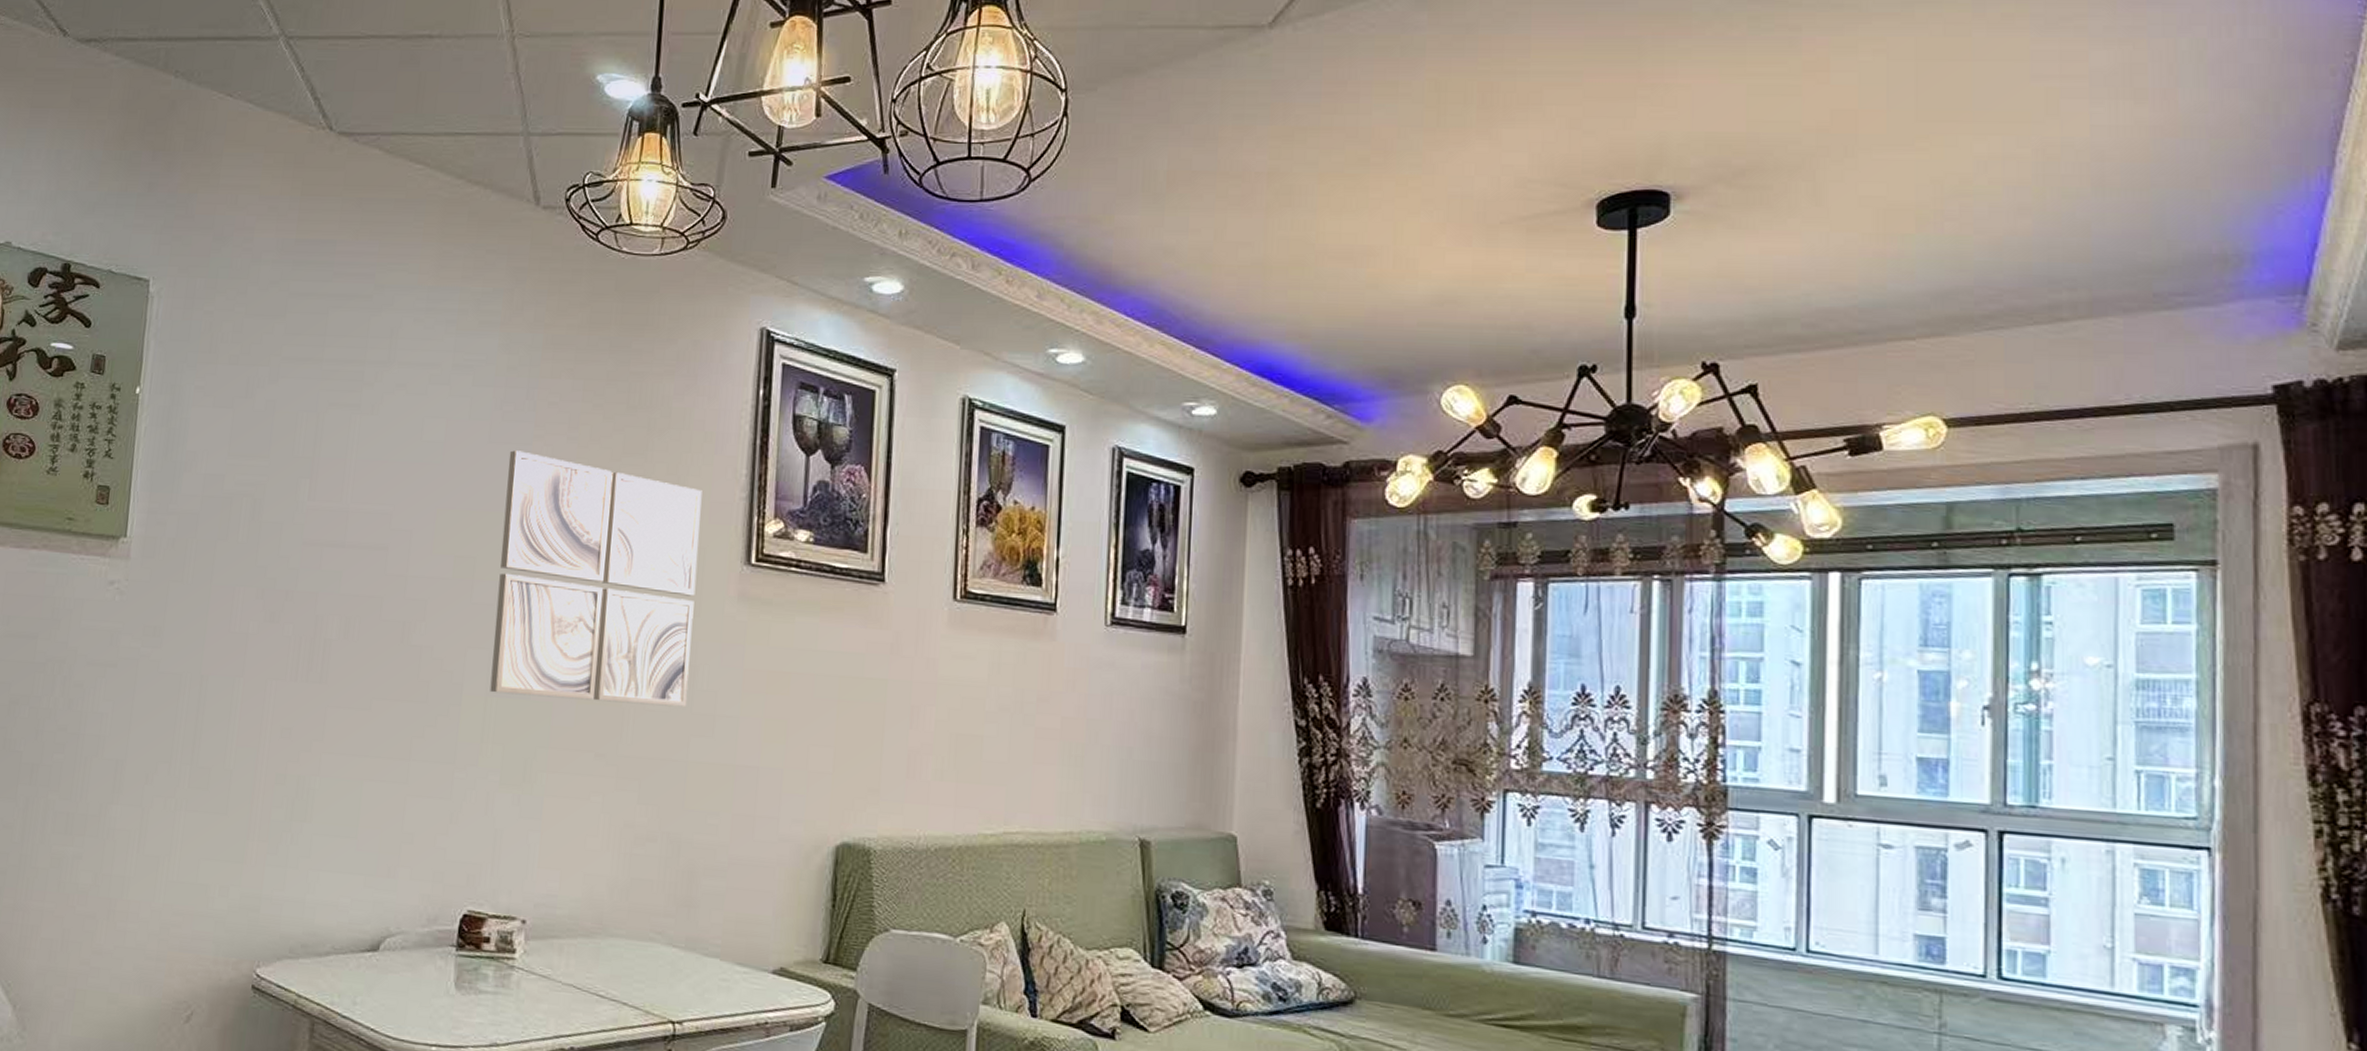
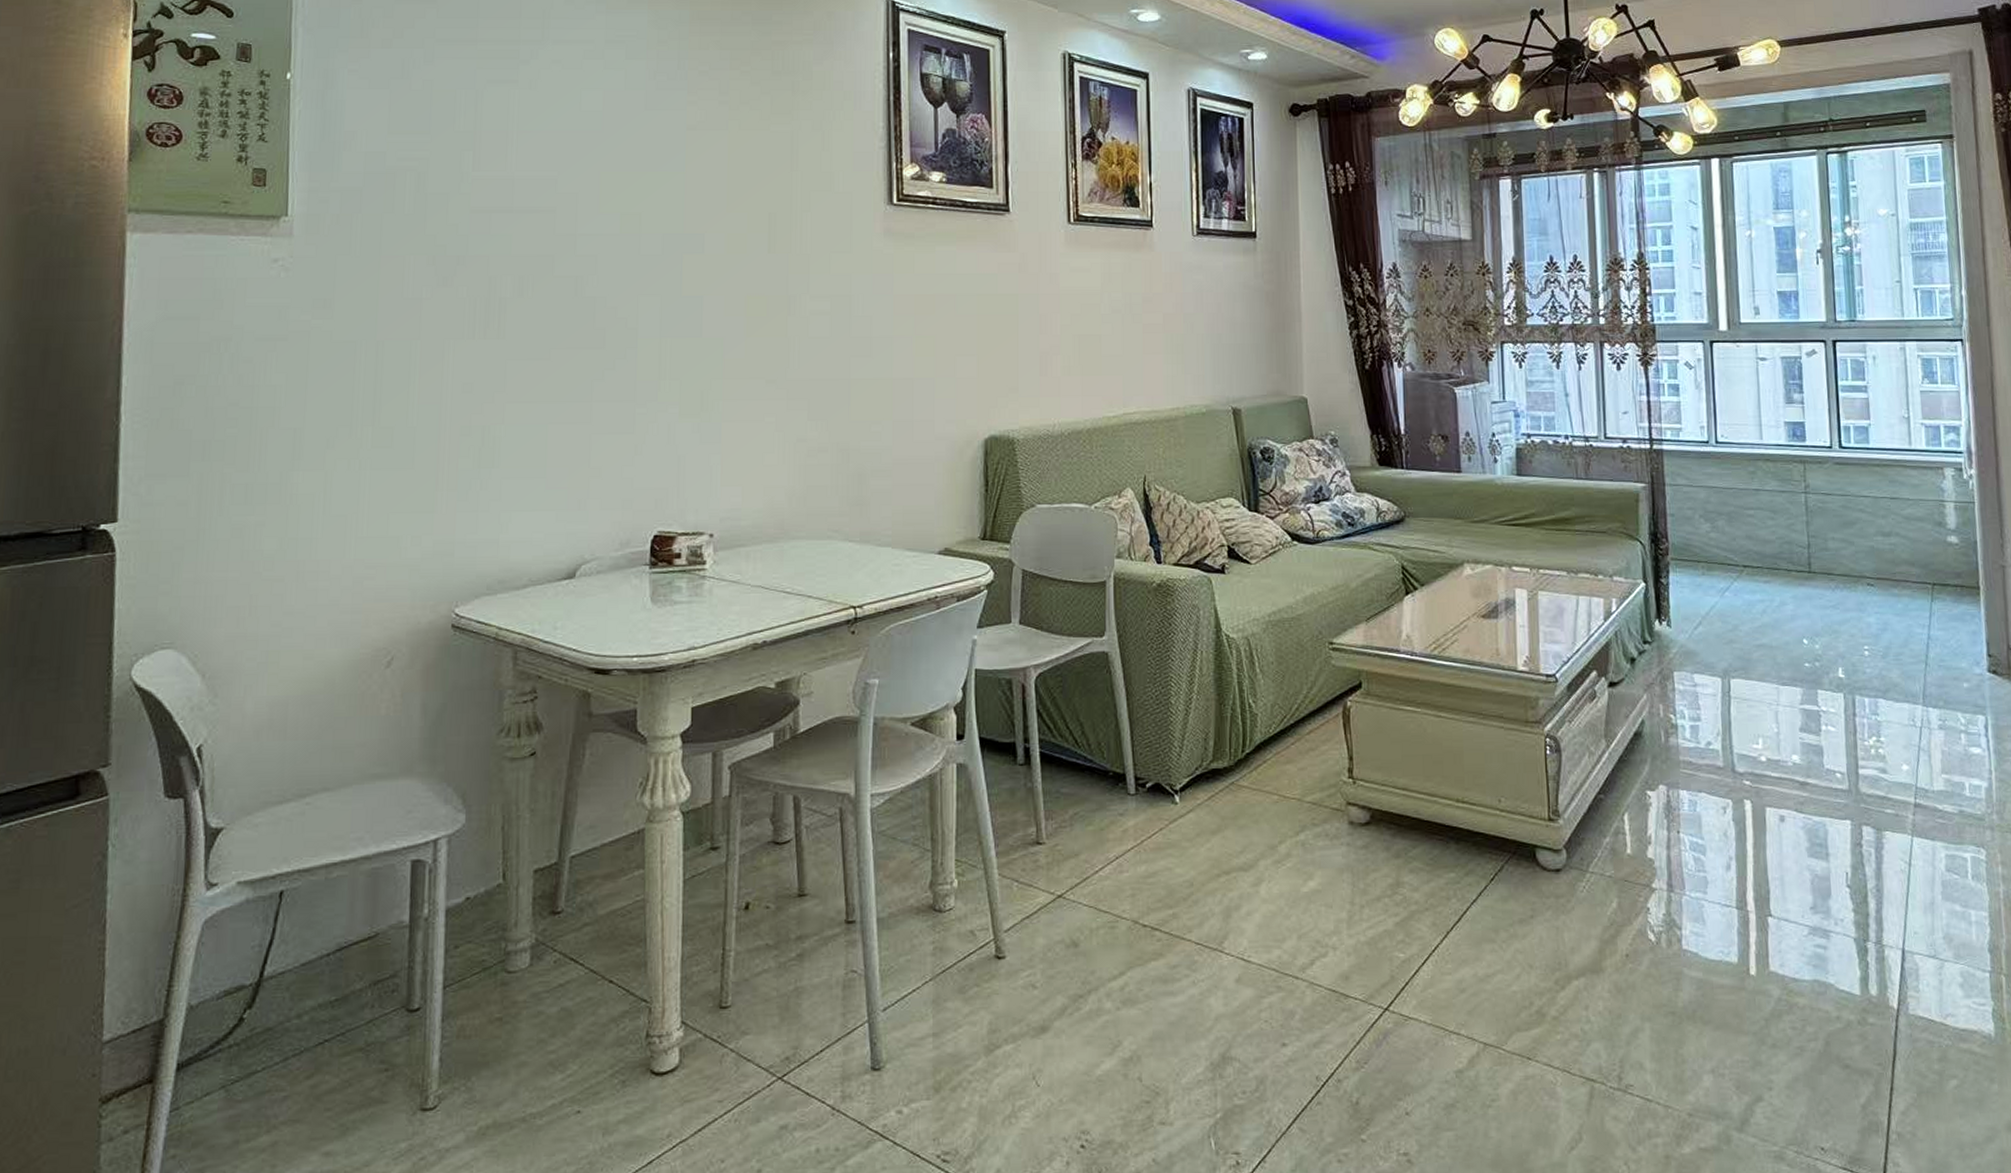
wall art: present [490,450,702,708] -> none [663,116,846,334]

